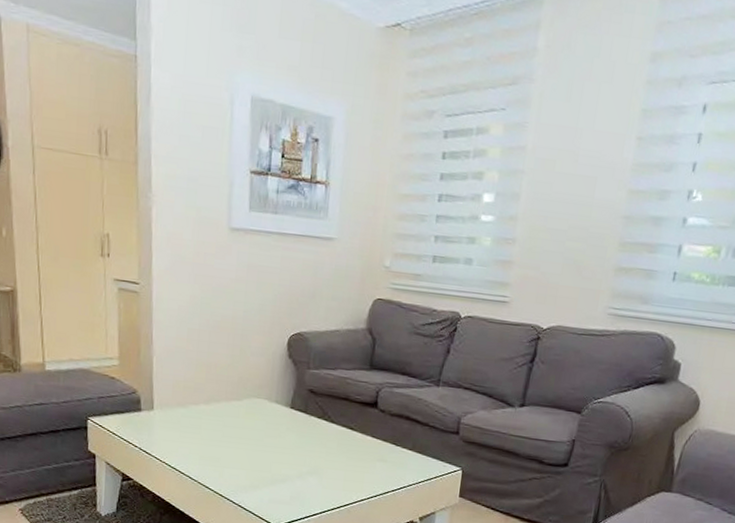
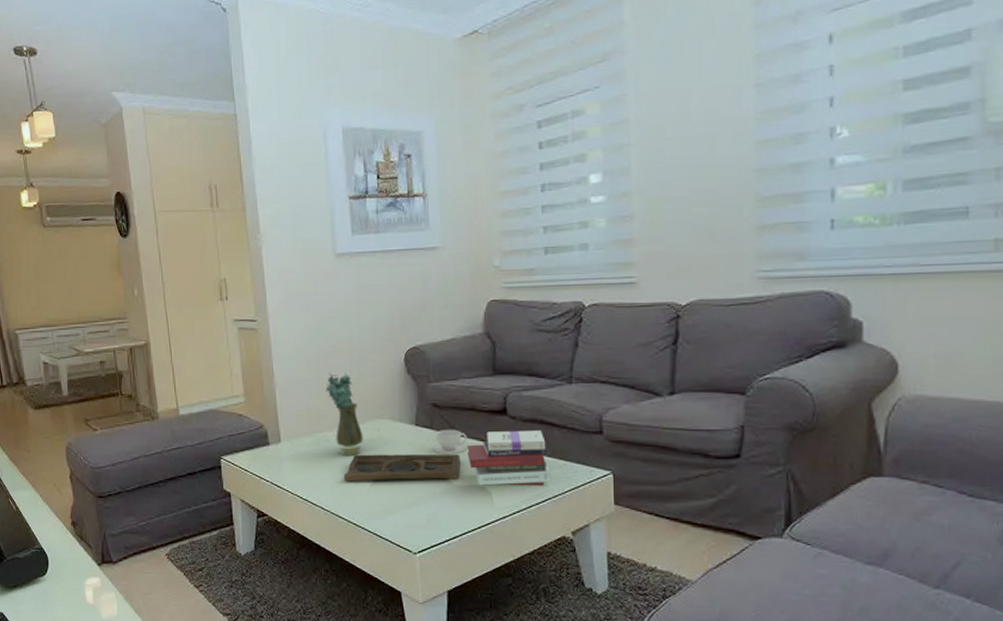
vase: none [205,346,239,431] -> present [325,372,364,457]
decorative tray: none [214,429,330,461] -> present [343,453,461,482]
teacup: none [304,415,338,439] -> present [432,429,467,454]
books: none [336,421,409,475] -> present [467,430,551,486]

